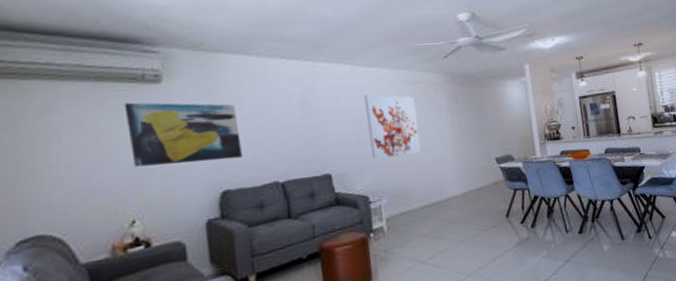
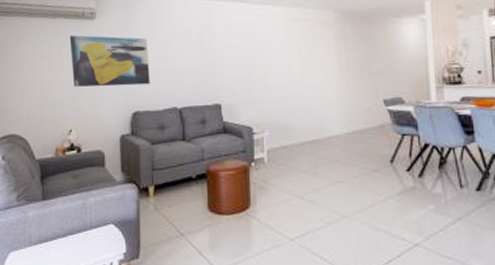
wall art: present [364,94,422,160] -> none [254,31,306,94]

